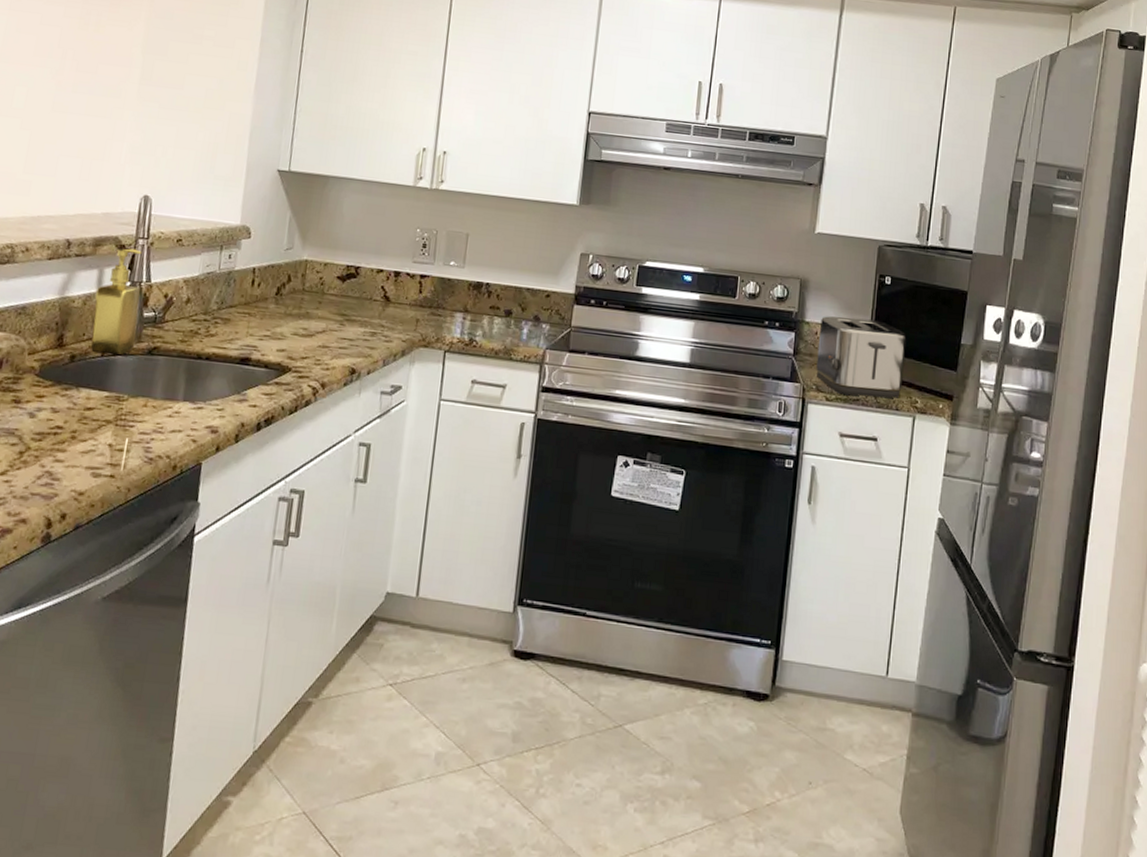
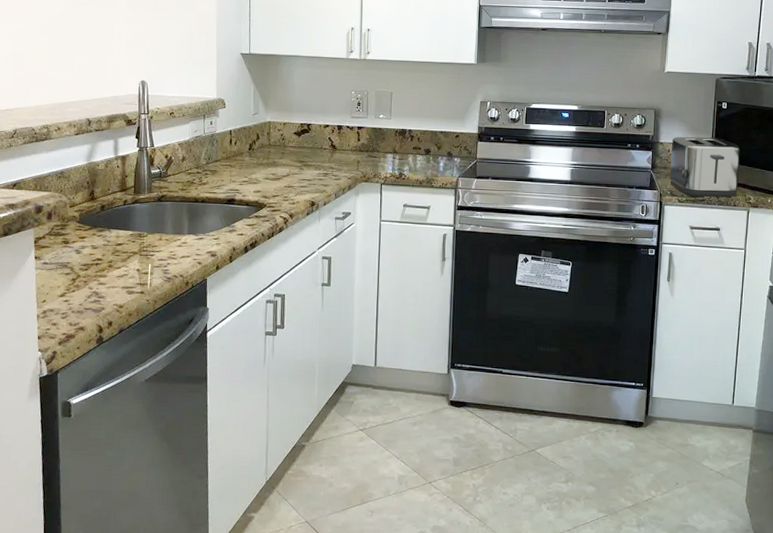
soap dispenser: present [90,247,142,356] -> none [114,122,148,204]

